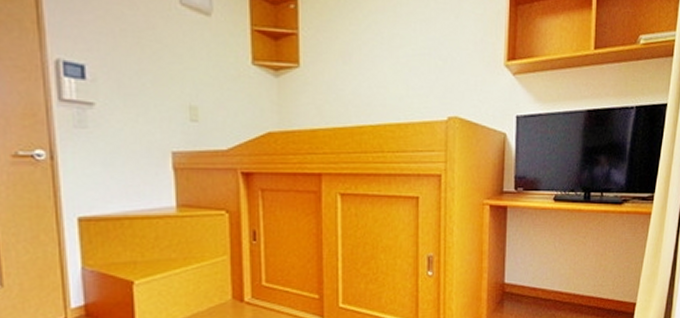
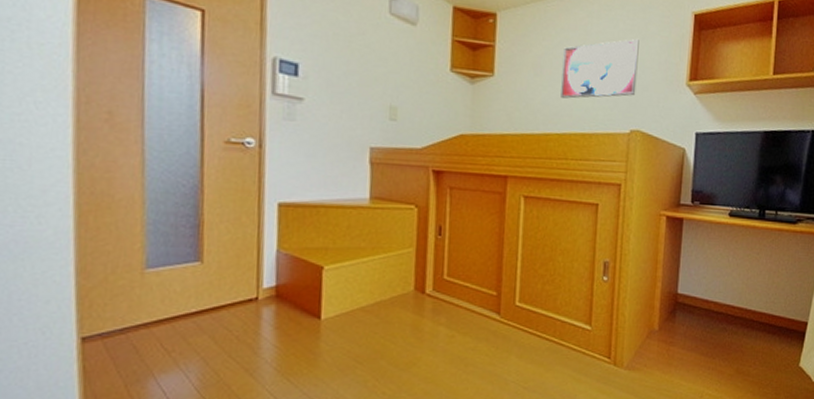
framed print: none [372,18,453,87] -> present [561,38,639,99]

